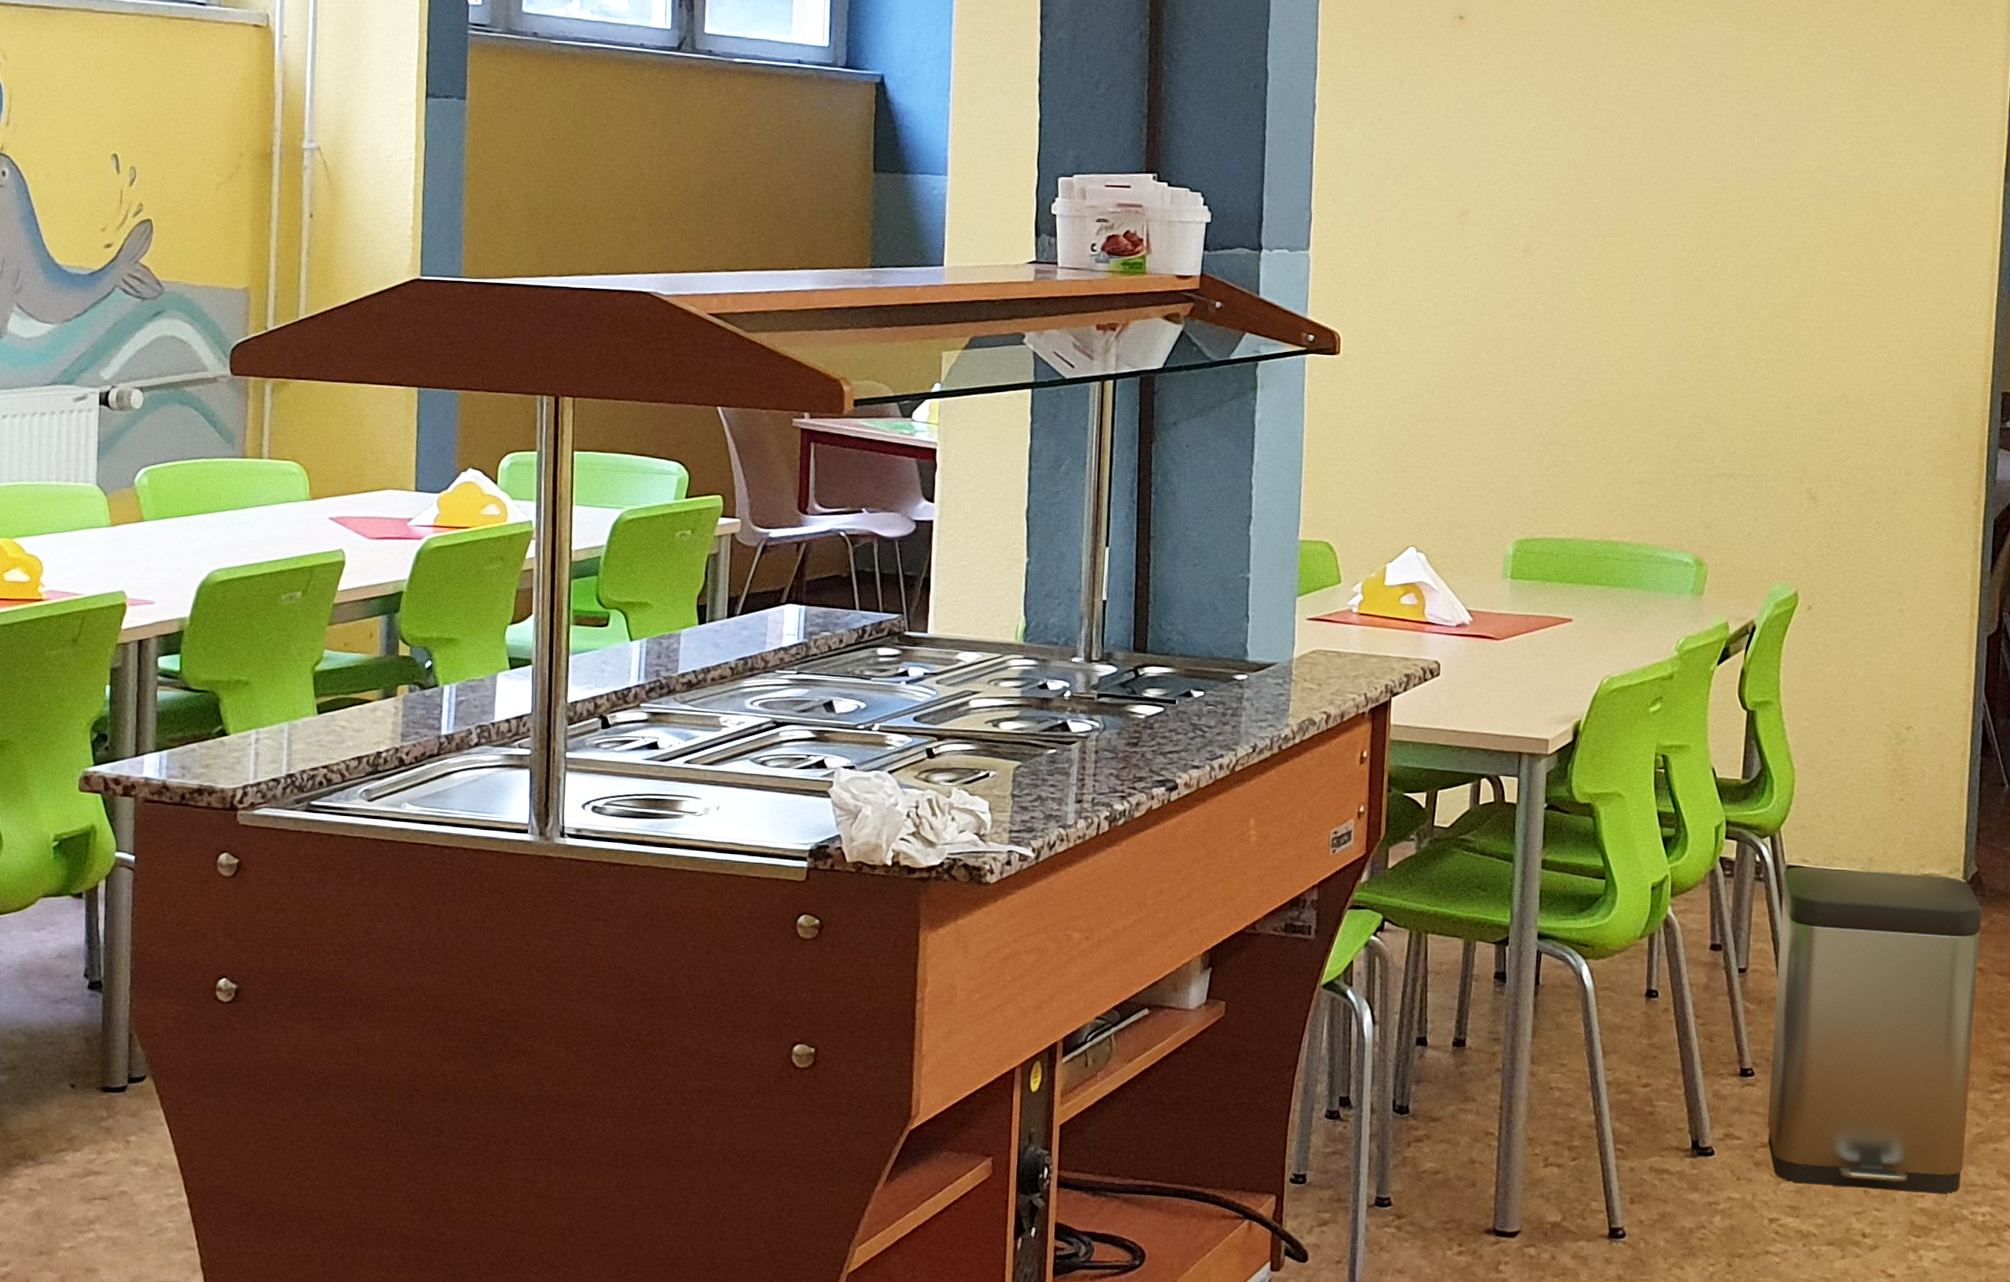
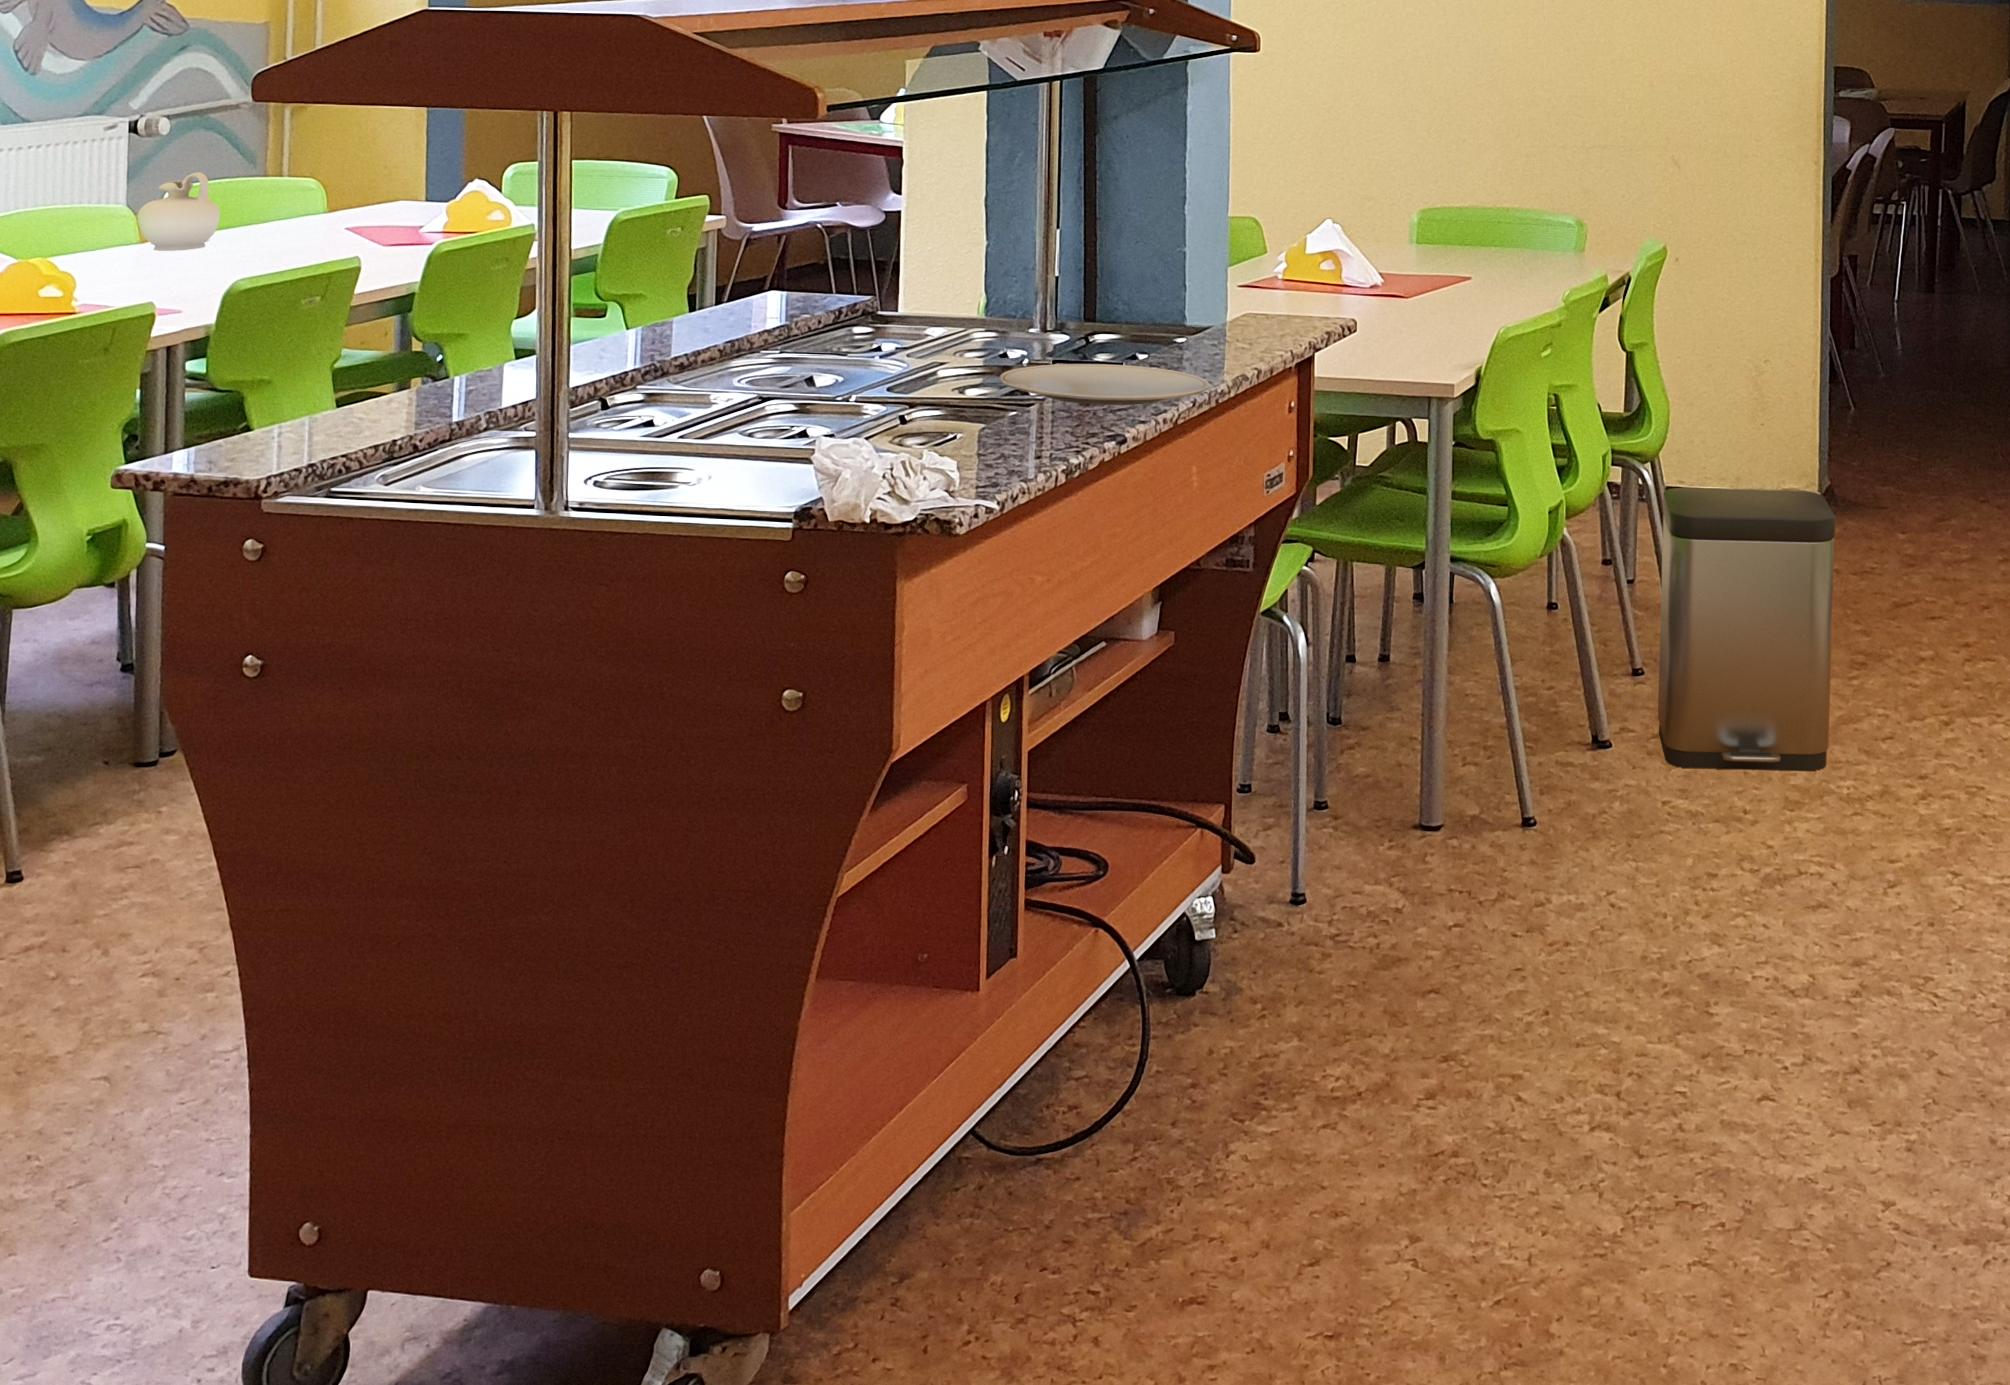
jug: none [108,450,196,537] -> present [137,172,221,251]
plate: none [1038,698,1272,748] -> present [999,363,1210,406]

